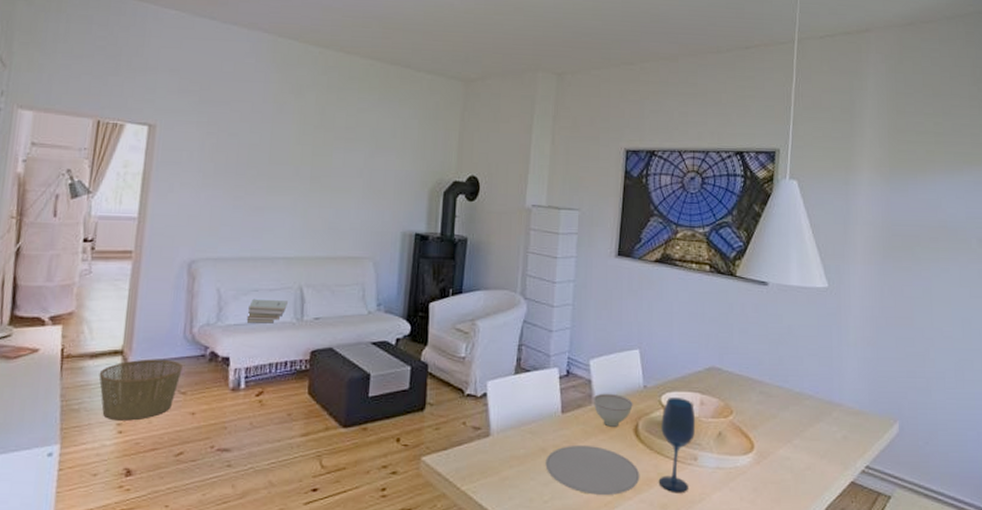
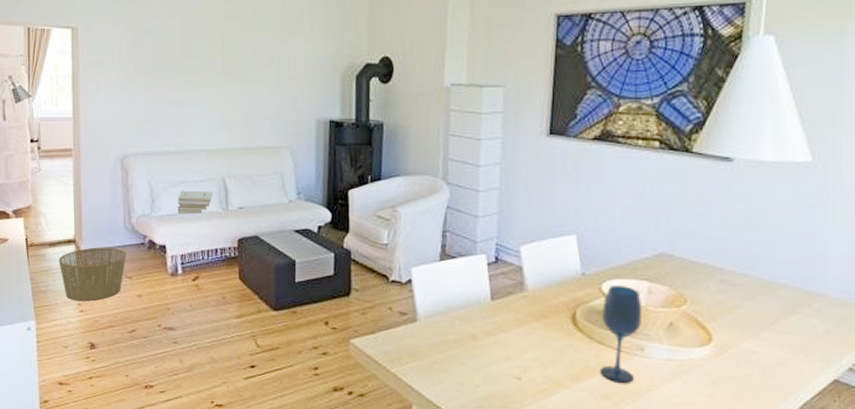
plate: present [545,444,640,495] -> none [476,332,579,383]
bowl: present [593,393,633,427] -> none [525,280,570,315]

